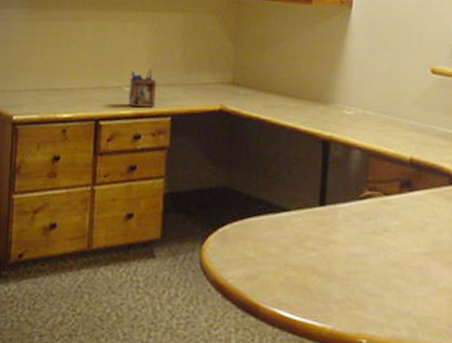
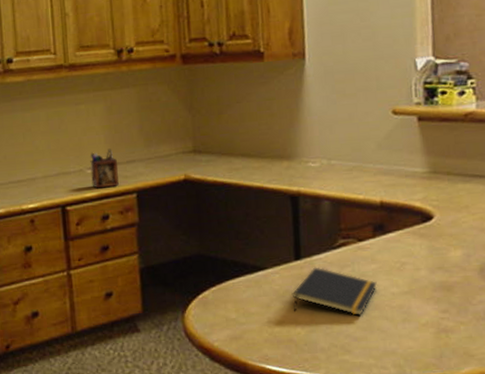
notepad: none [311,215,398,271] -> present [291,267,377,315]

